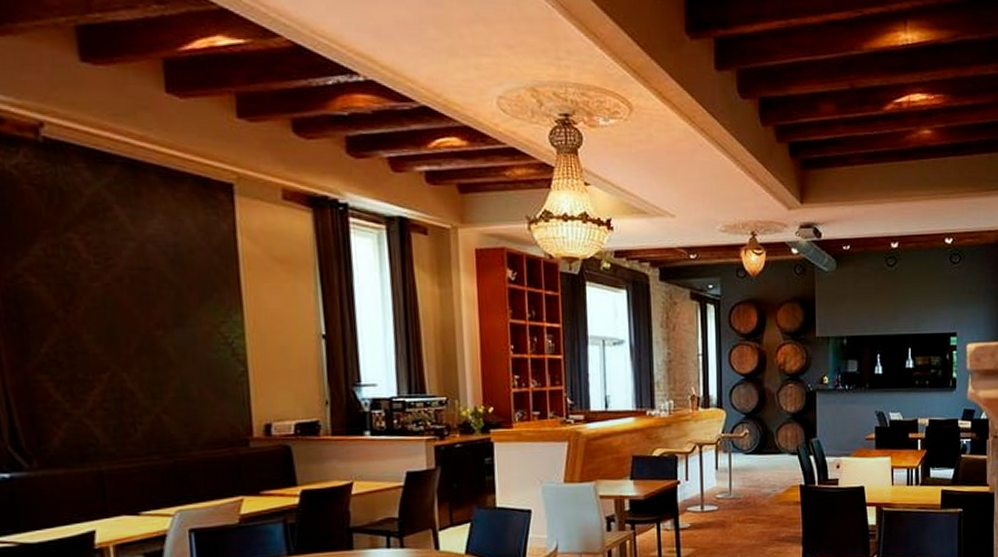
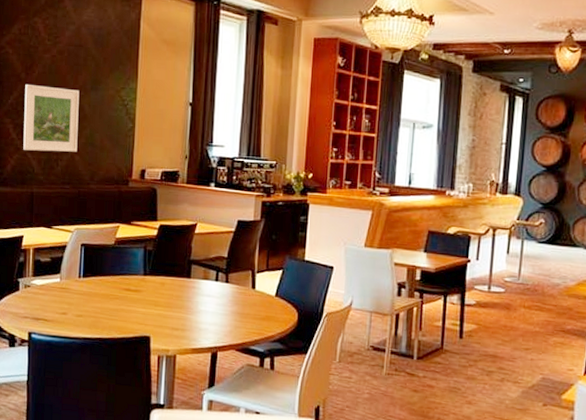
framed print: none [65,324,165,415] -> present [23,83,80,152]

